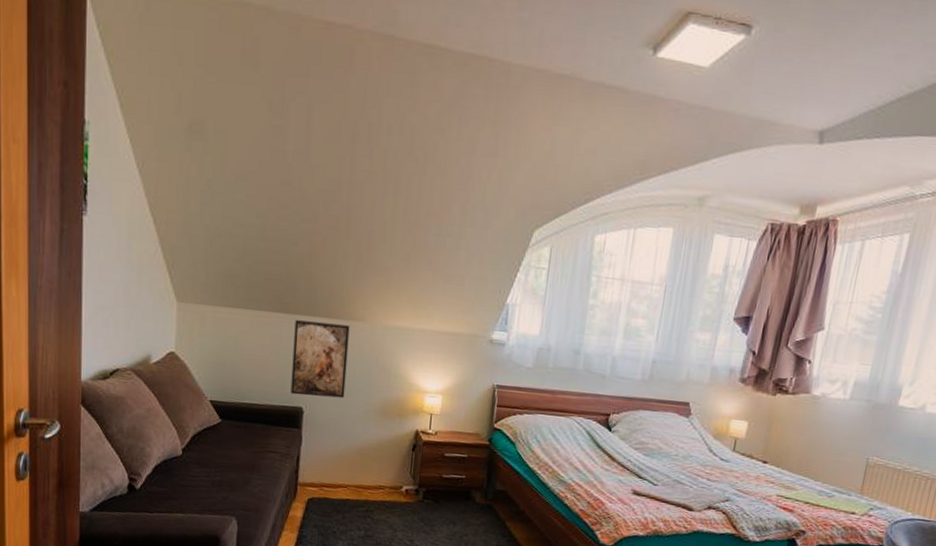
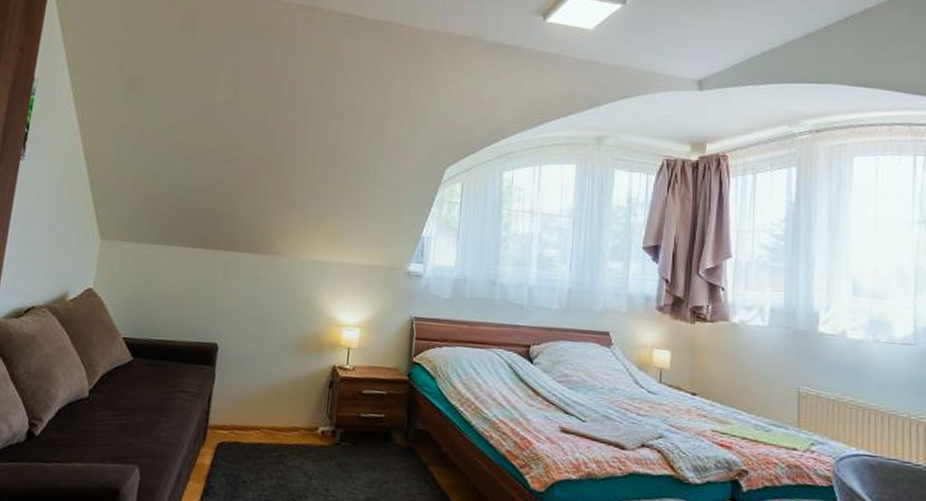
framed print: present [290,320,350,399] -> none [206,255,269,333]

